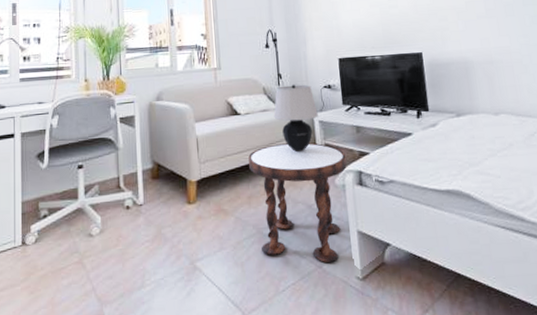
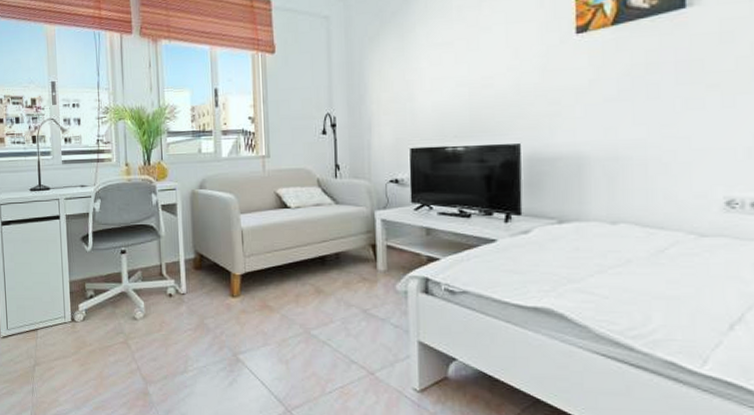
side table: present [248,143,347,263] -> none [298,242,411,371]
table lamp: present [273,84,318,152] -> none [328,176,381,251]

